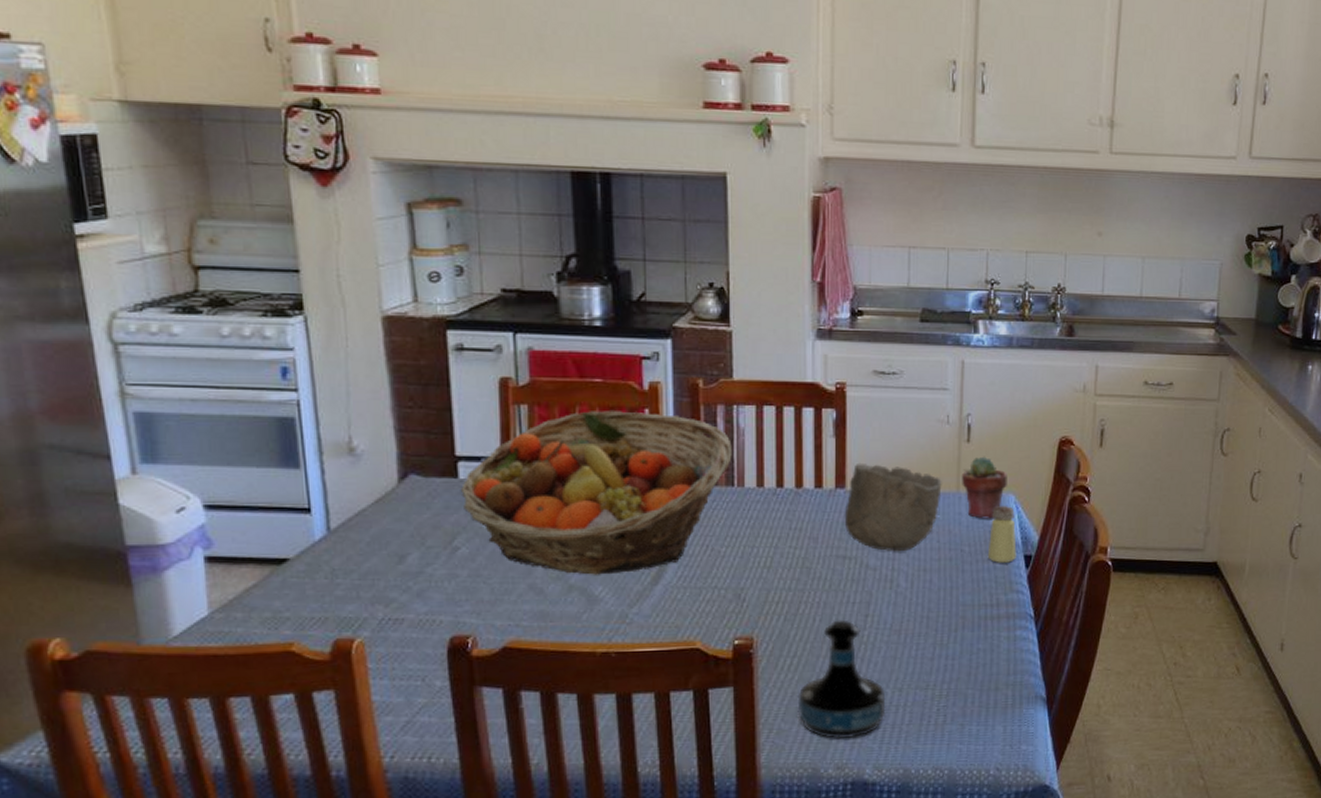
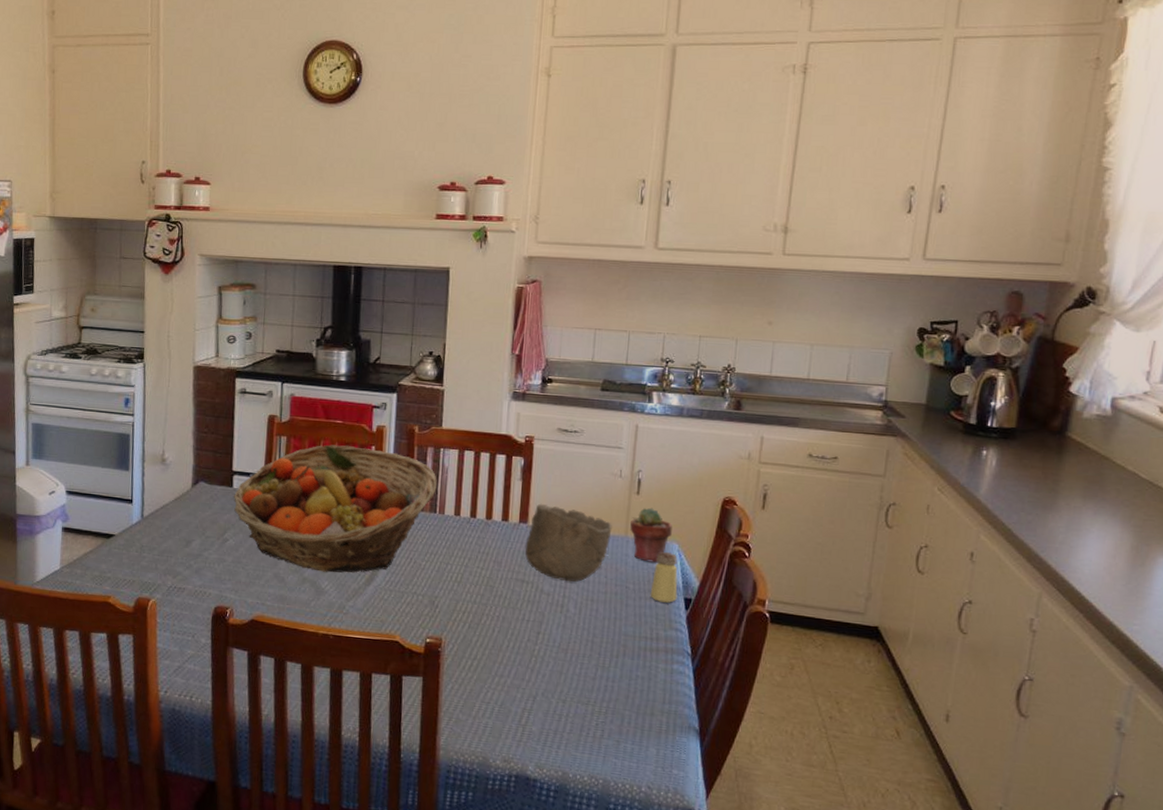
tequila bottle: present [797,619,886,739] -> none [474,633,551,737]

